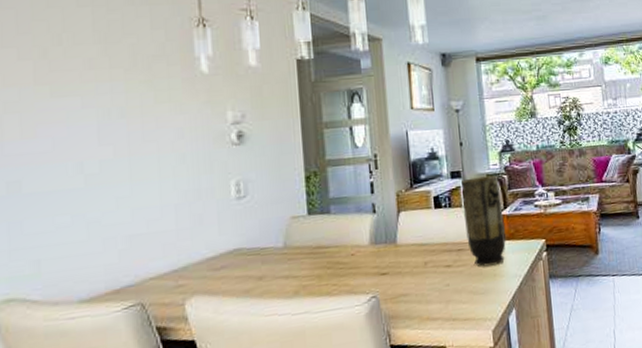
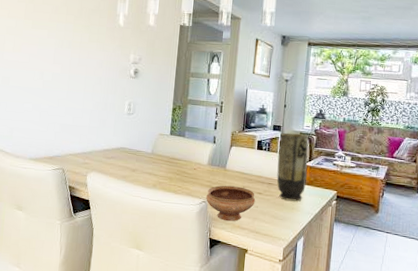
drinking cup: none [375,263,445,316] -> present [206,185,256,222]

